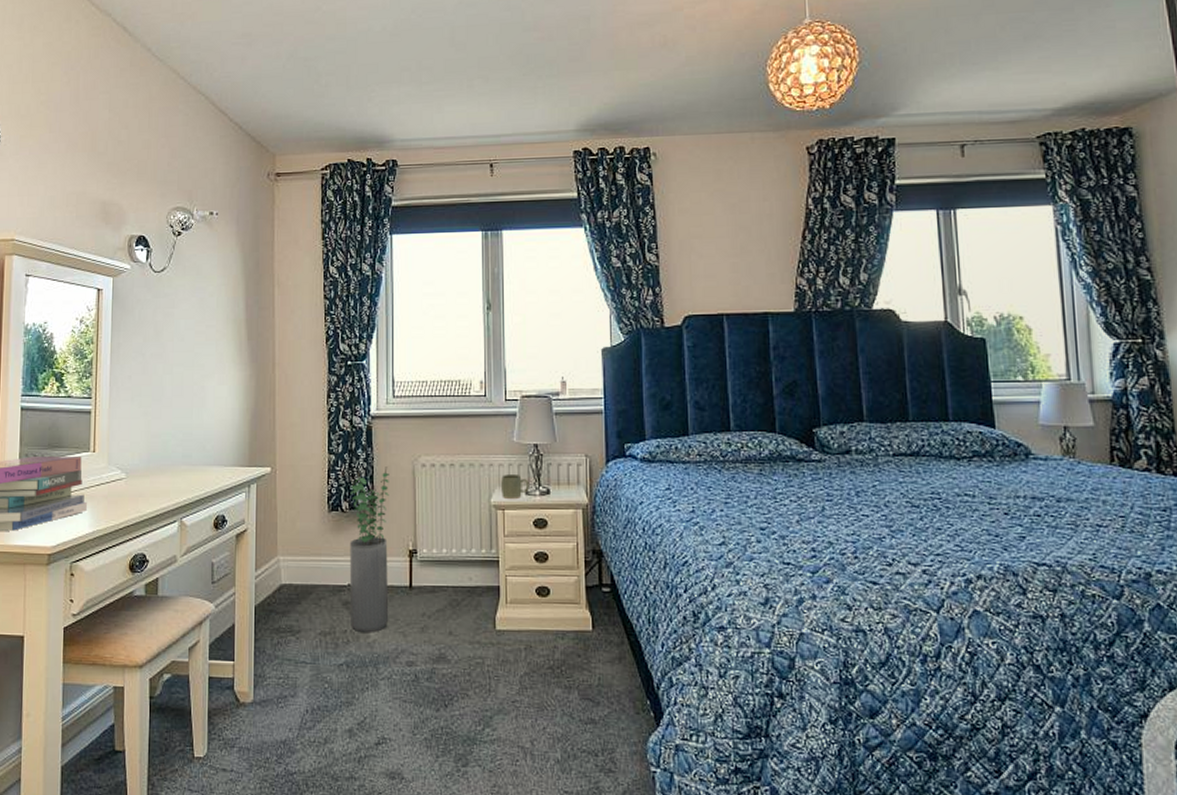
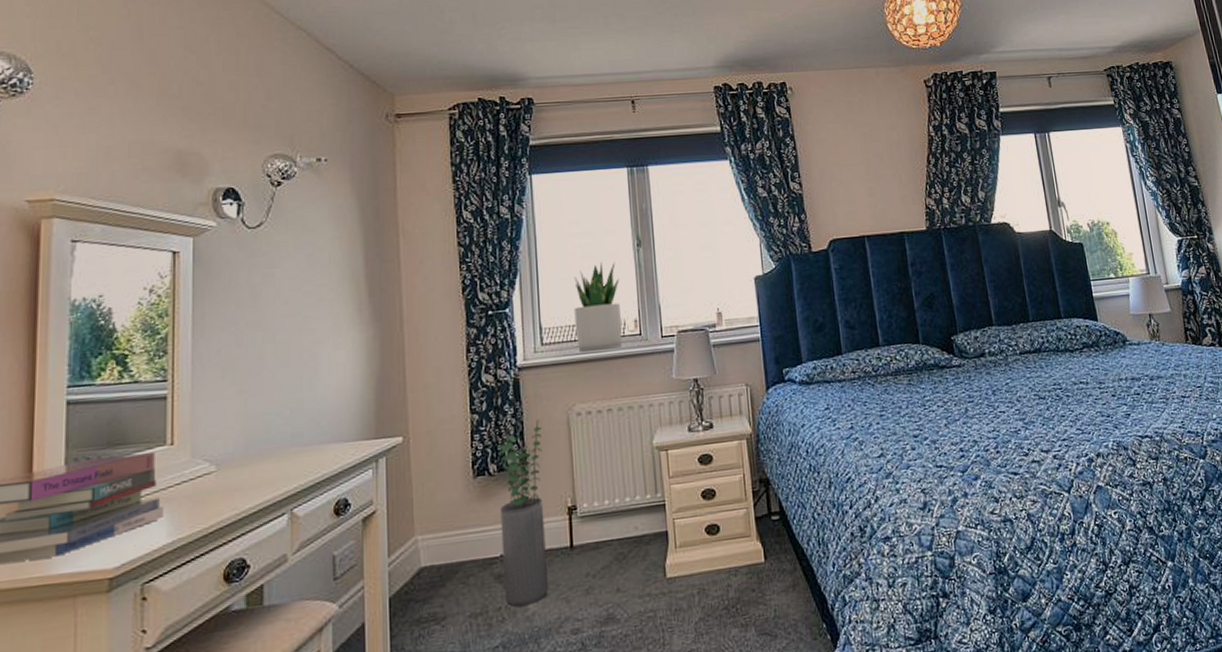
planter: none [424,323,469,408] -> present [574,261,623,353]
mug: present [501,475,530,500] -> none [662,412,692,440]

